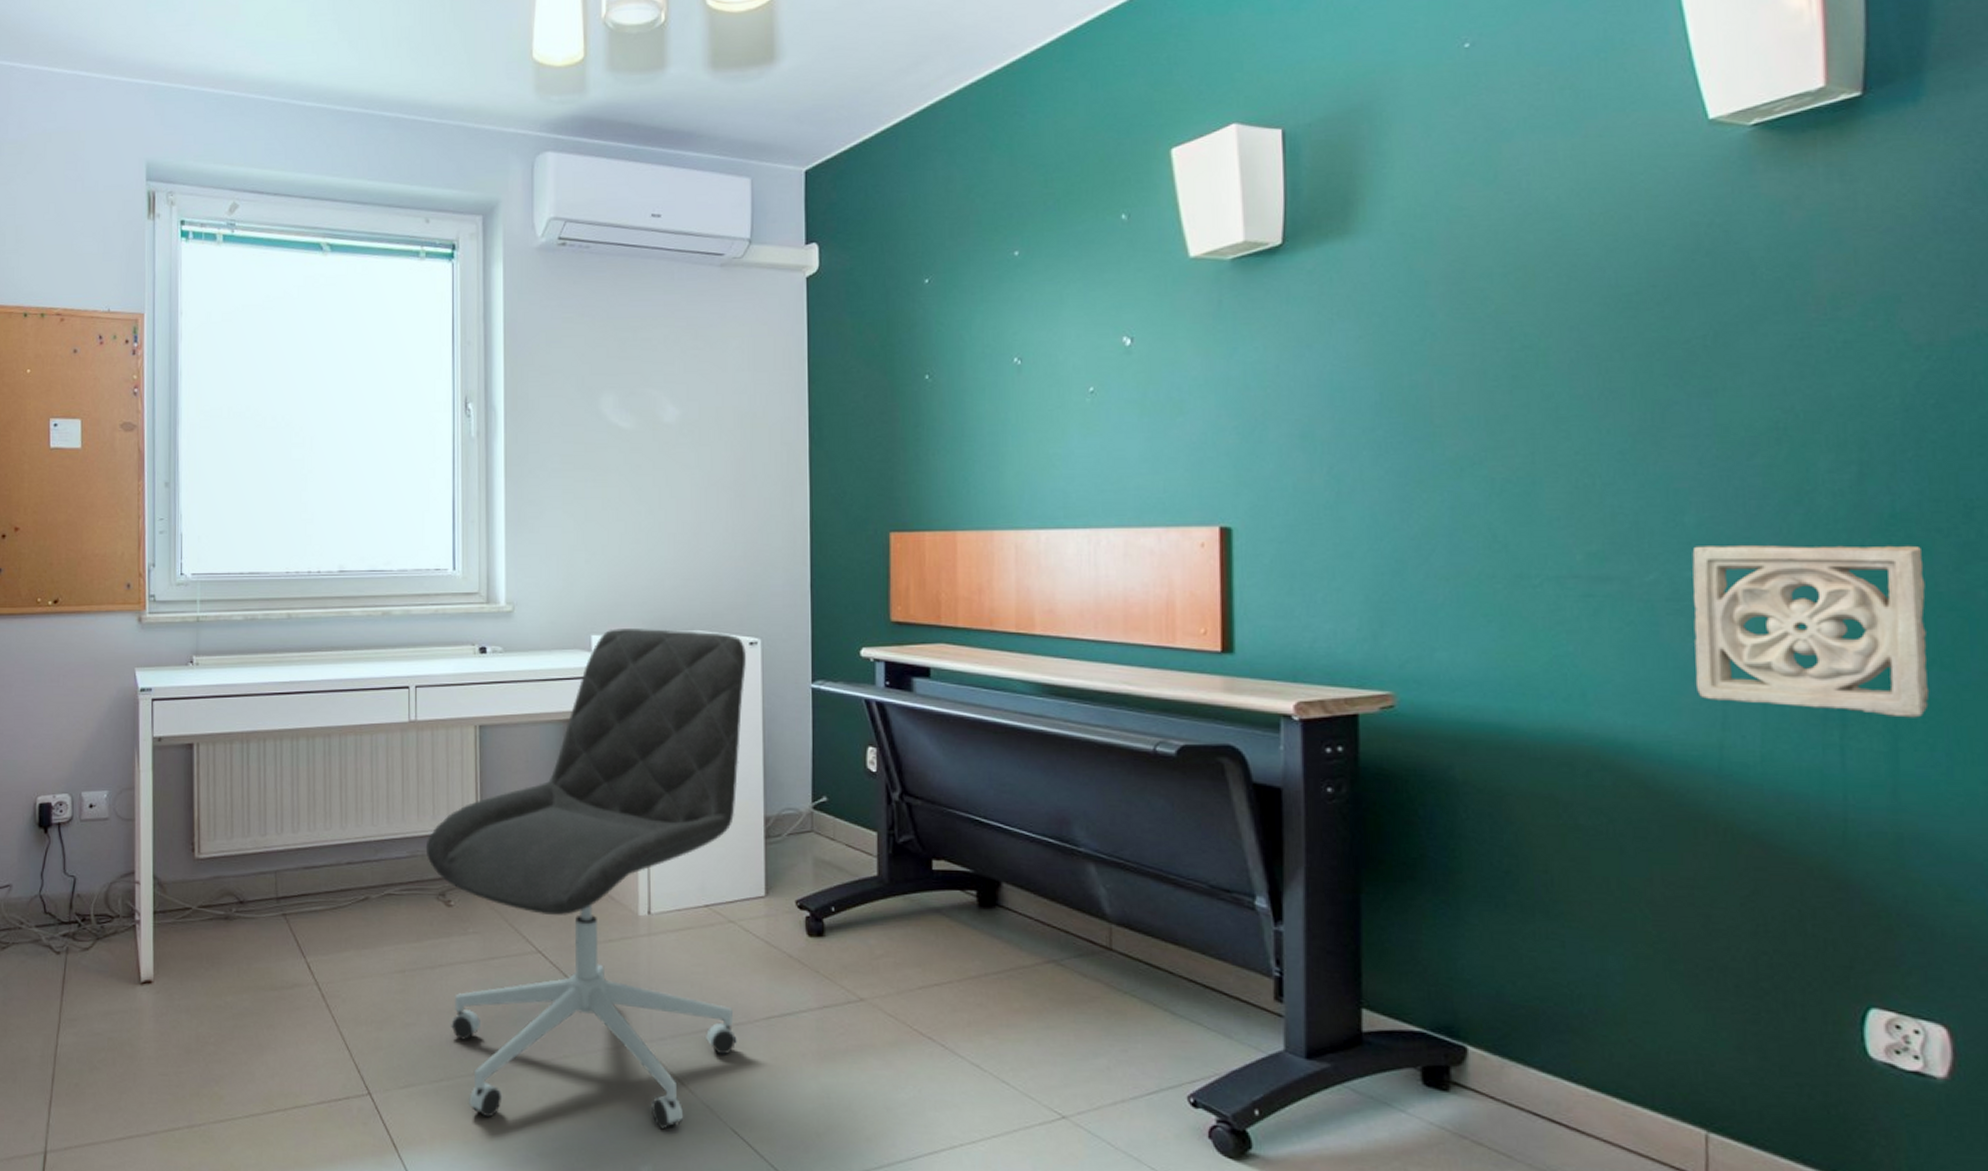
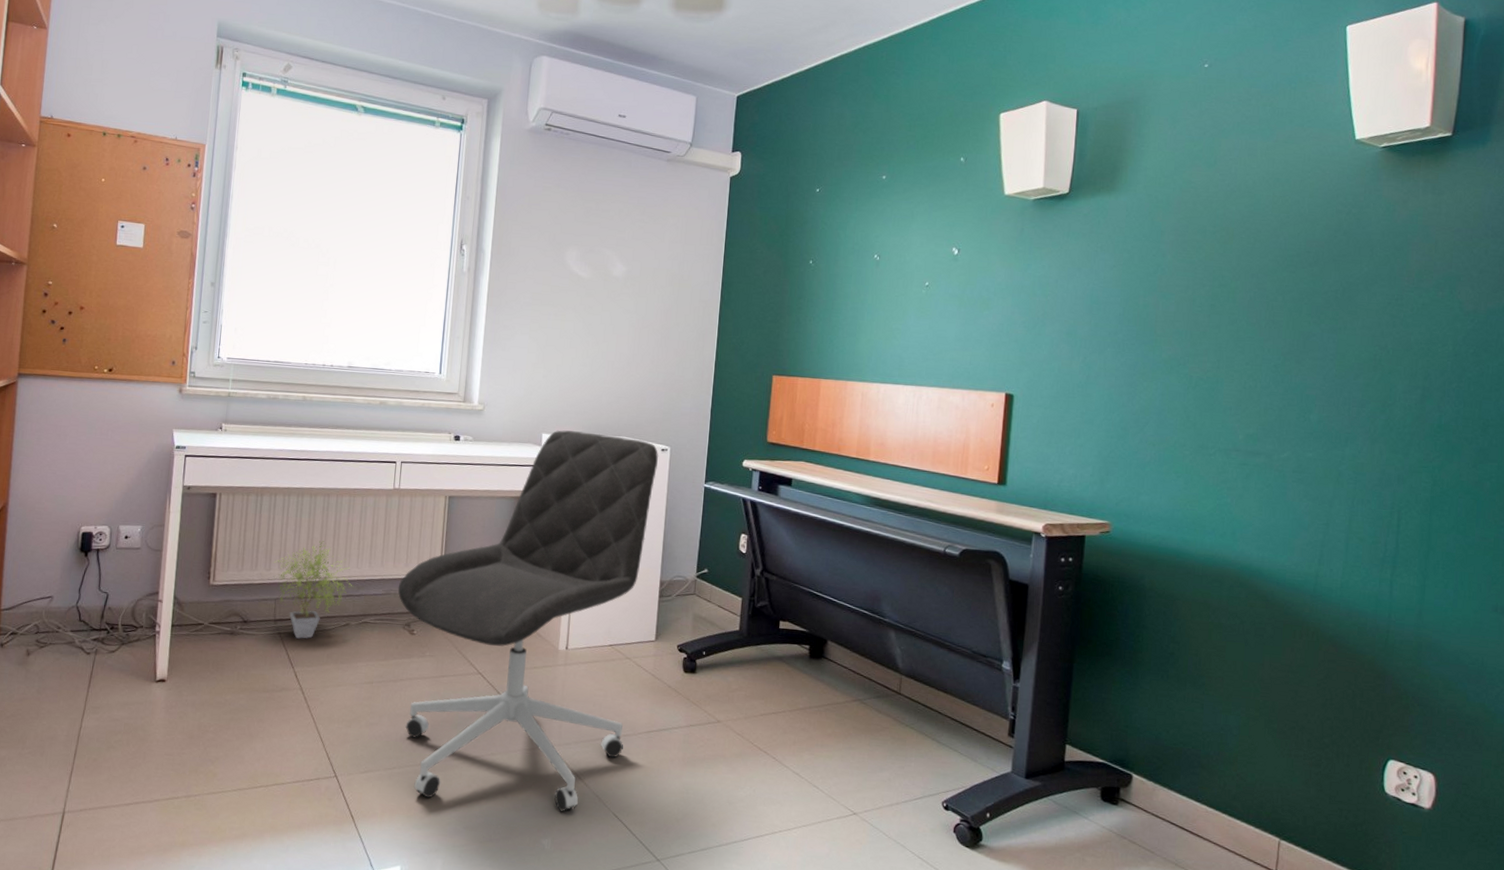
potted plant: none [269,794,368,920] -> present [272,540,352,639]
wall ornament: present [1692,544,1930,718] -> none [1305,436,1455,565]

